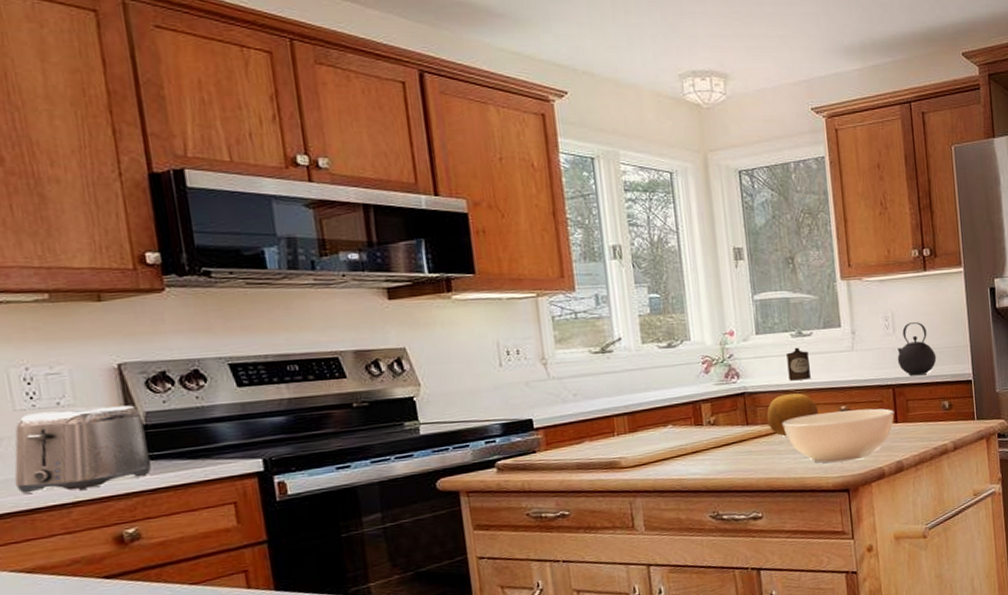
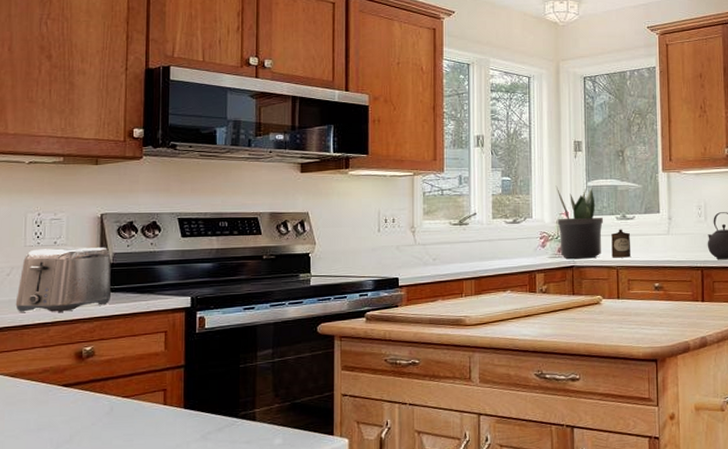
planter: none [715,300,776,385] -> present [555,185,603,259]
fruit: present [766,393,818,437] -> none [590,269,635,308]
bowl: present [782,408,894,463] -> none [603,287,702,334]

